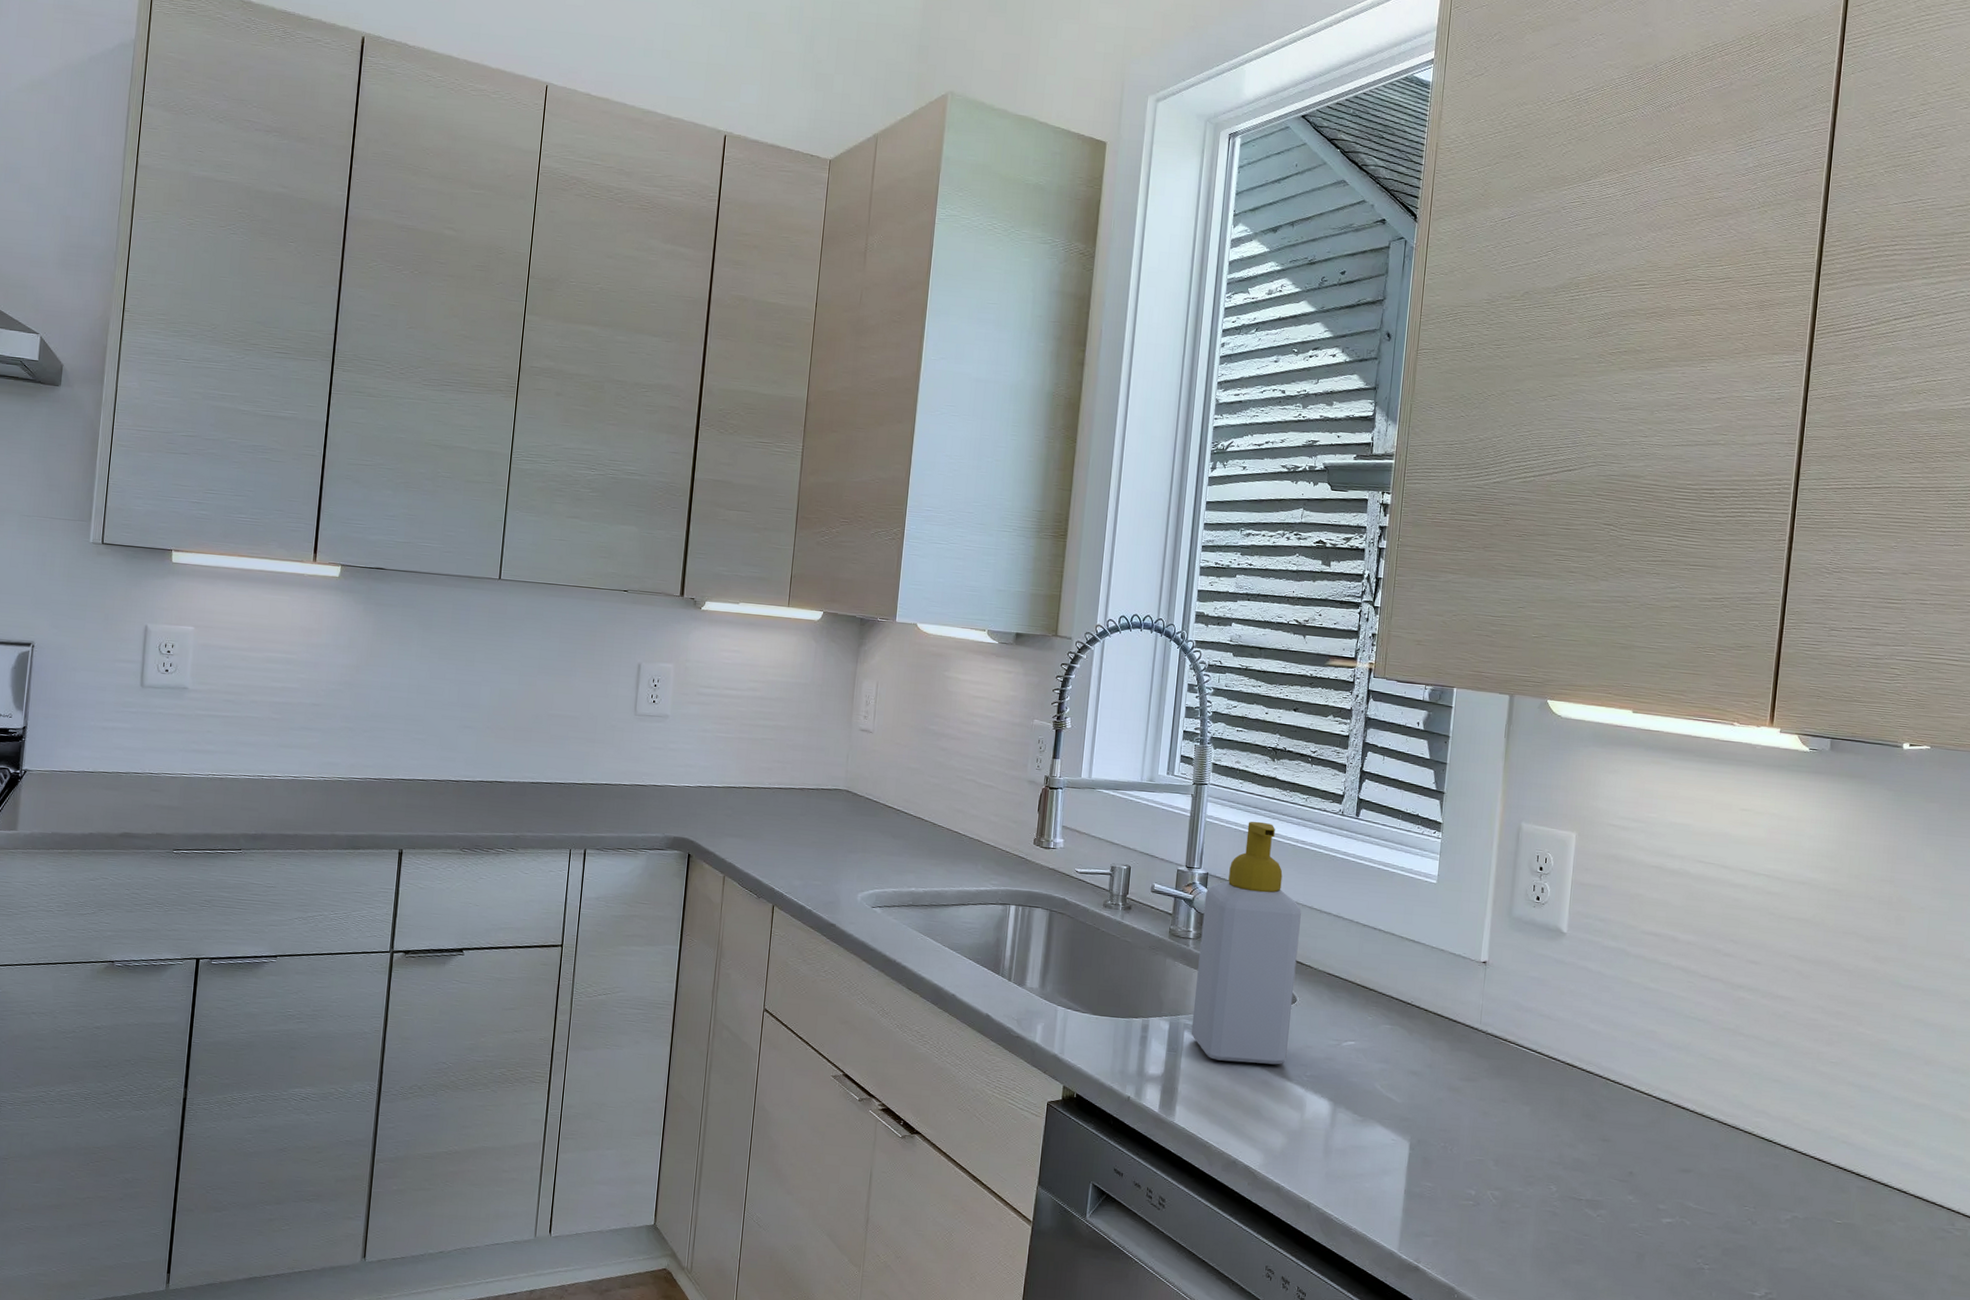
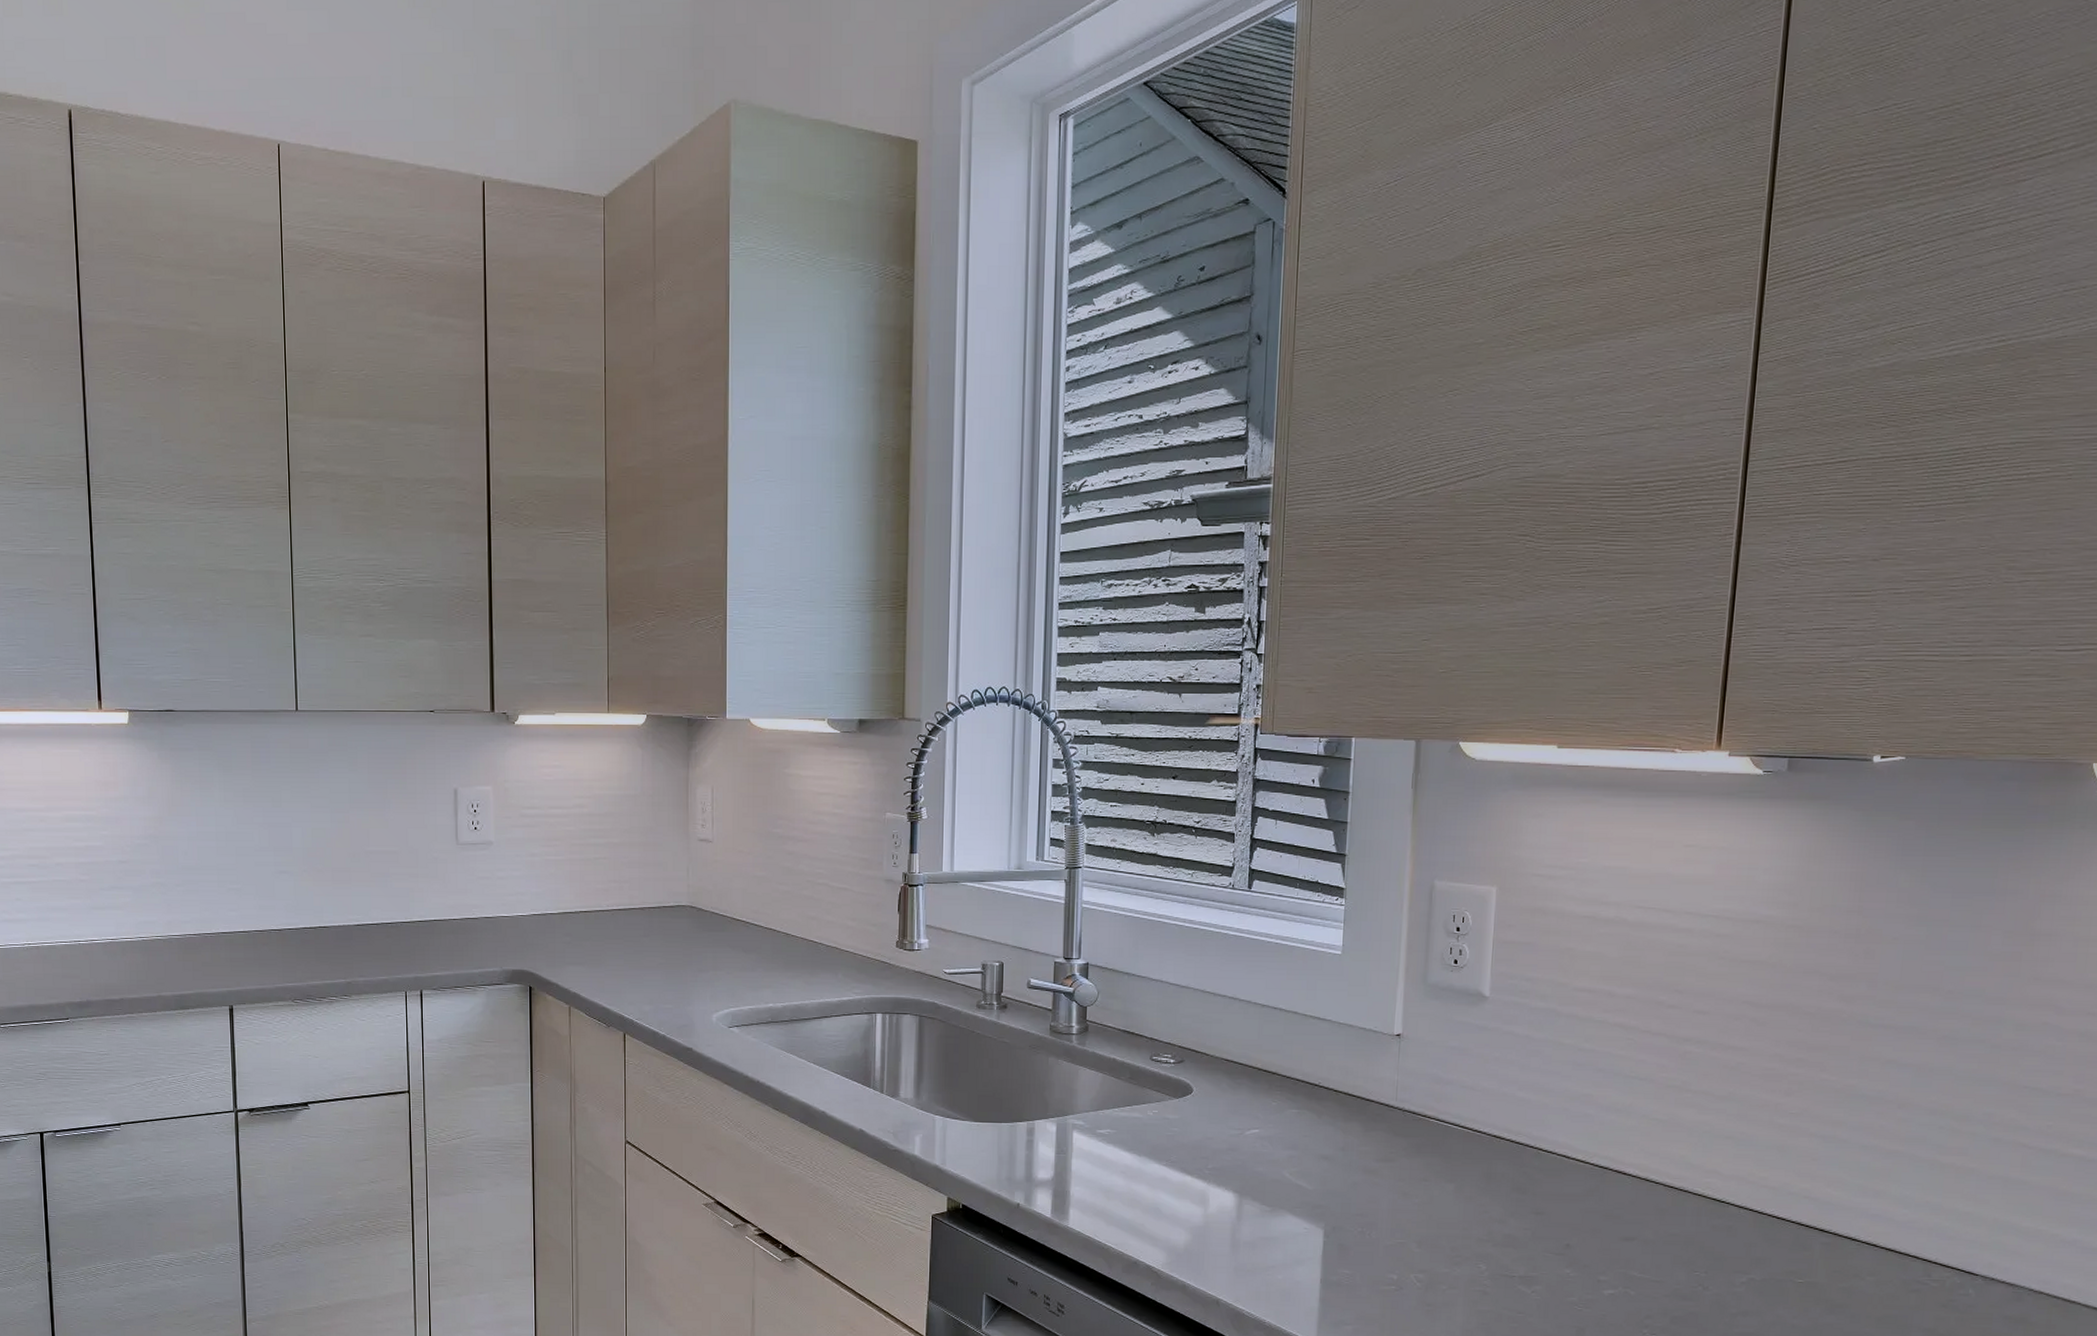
soap bottle: present [1191,821,1301,1065] -> none [1080,903,1193,1160]

